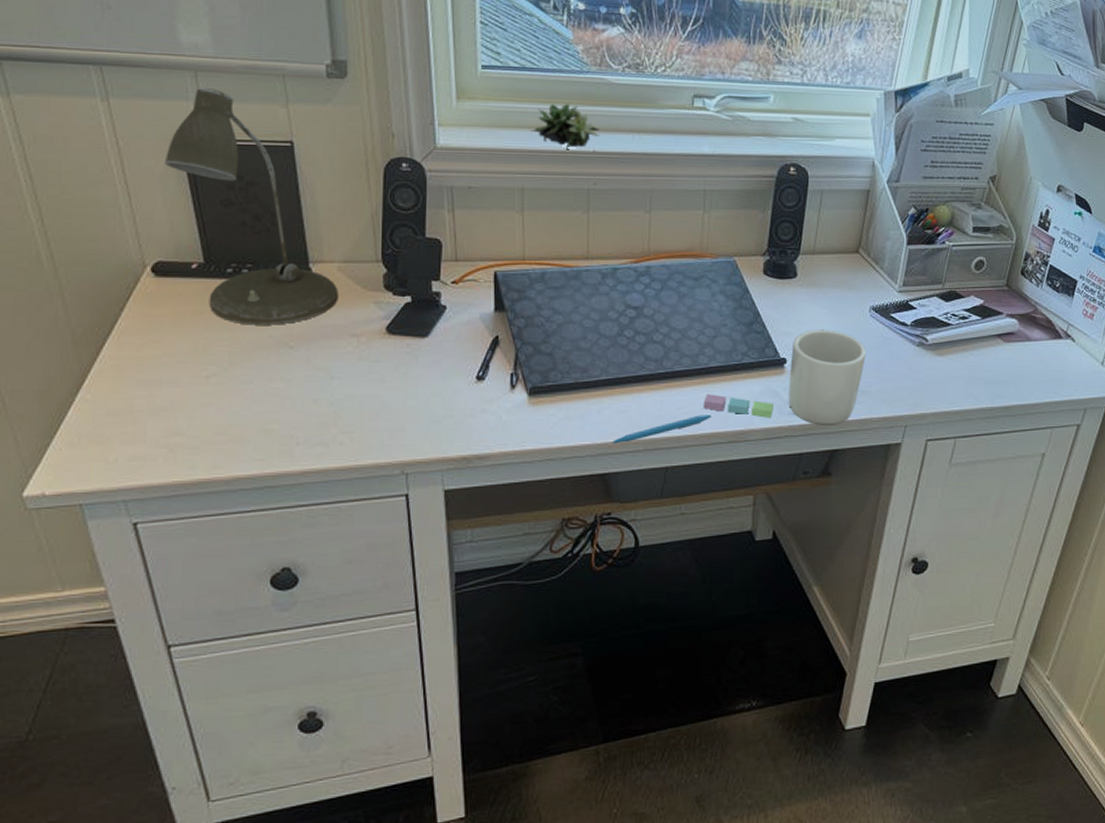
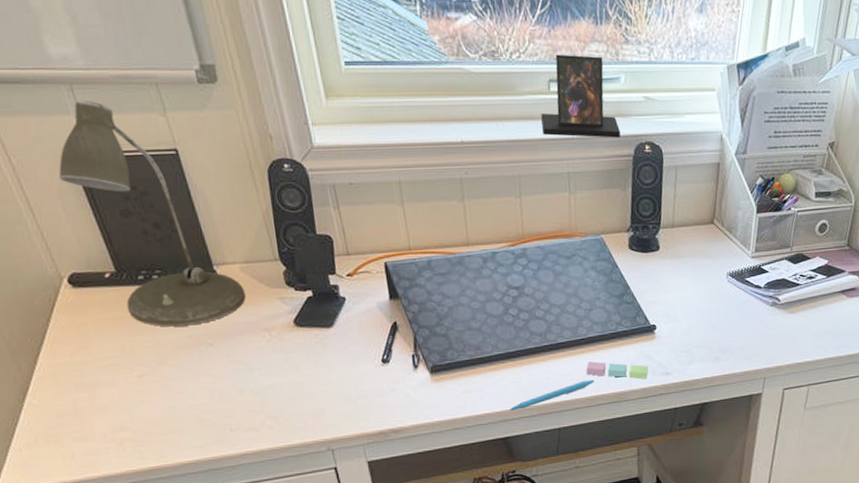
succulent plant: present [530,103,599,149] -> none [400,95,465,141]
photo frame: none [681,70,764,158] -> present [541,54,621,138]
mug: present [788,330,866,427] -> none [659,296,726,383]

